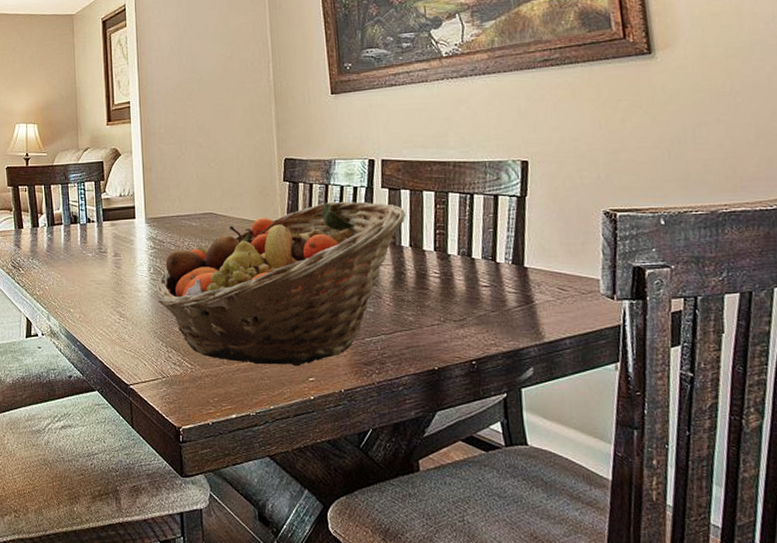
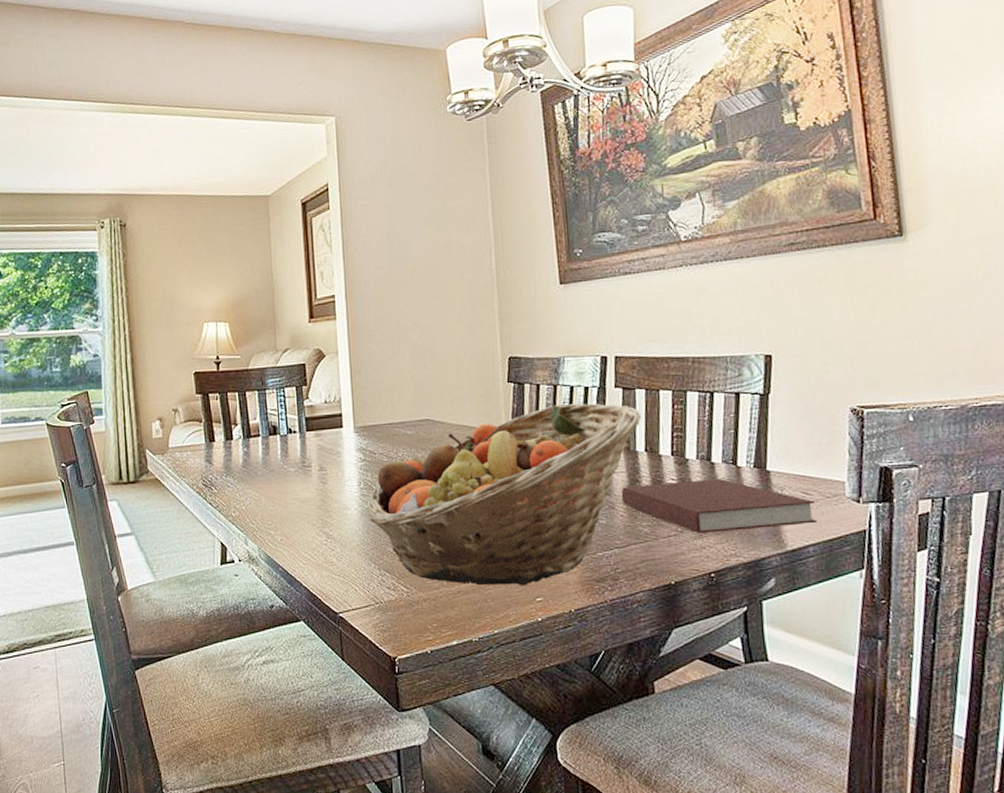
notebook: none [387,274,574,325] -> present [621,479,818,535]

